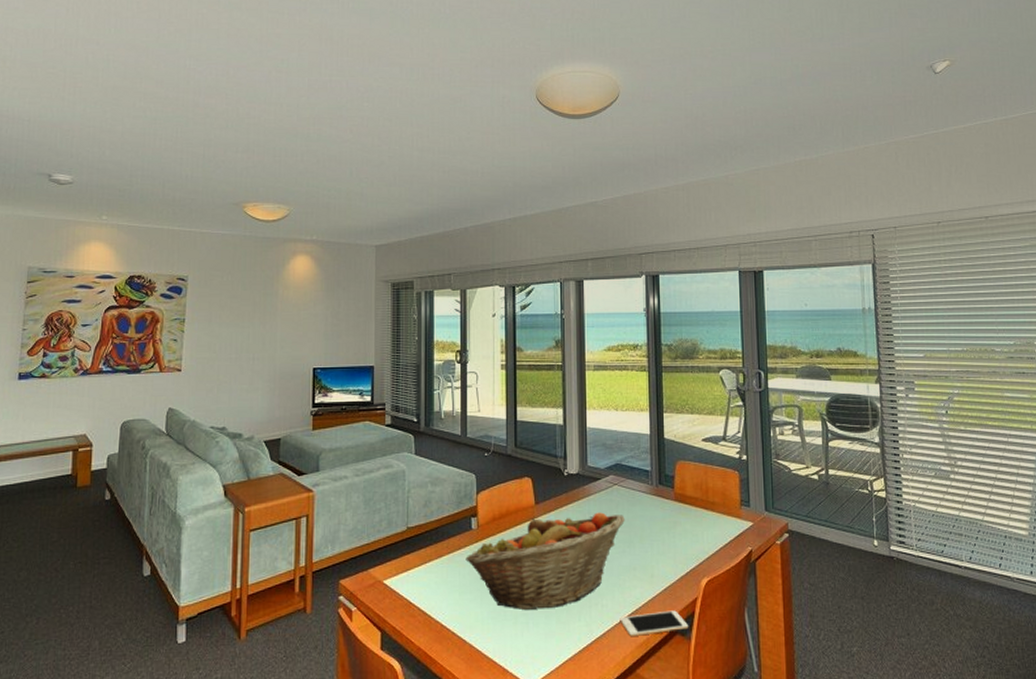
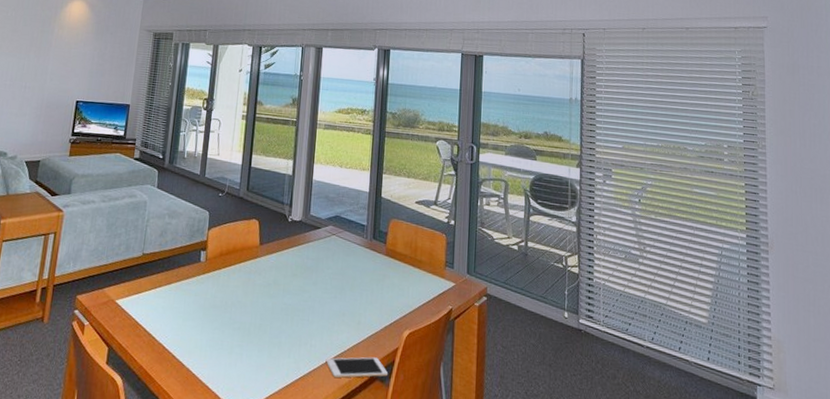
fruit basket: present [465,512,625,609] -> none [192,258,339,343]

